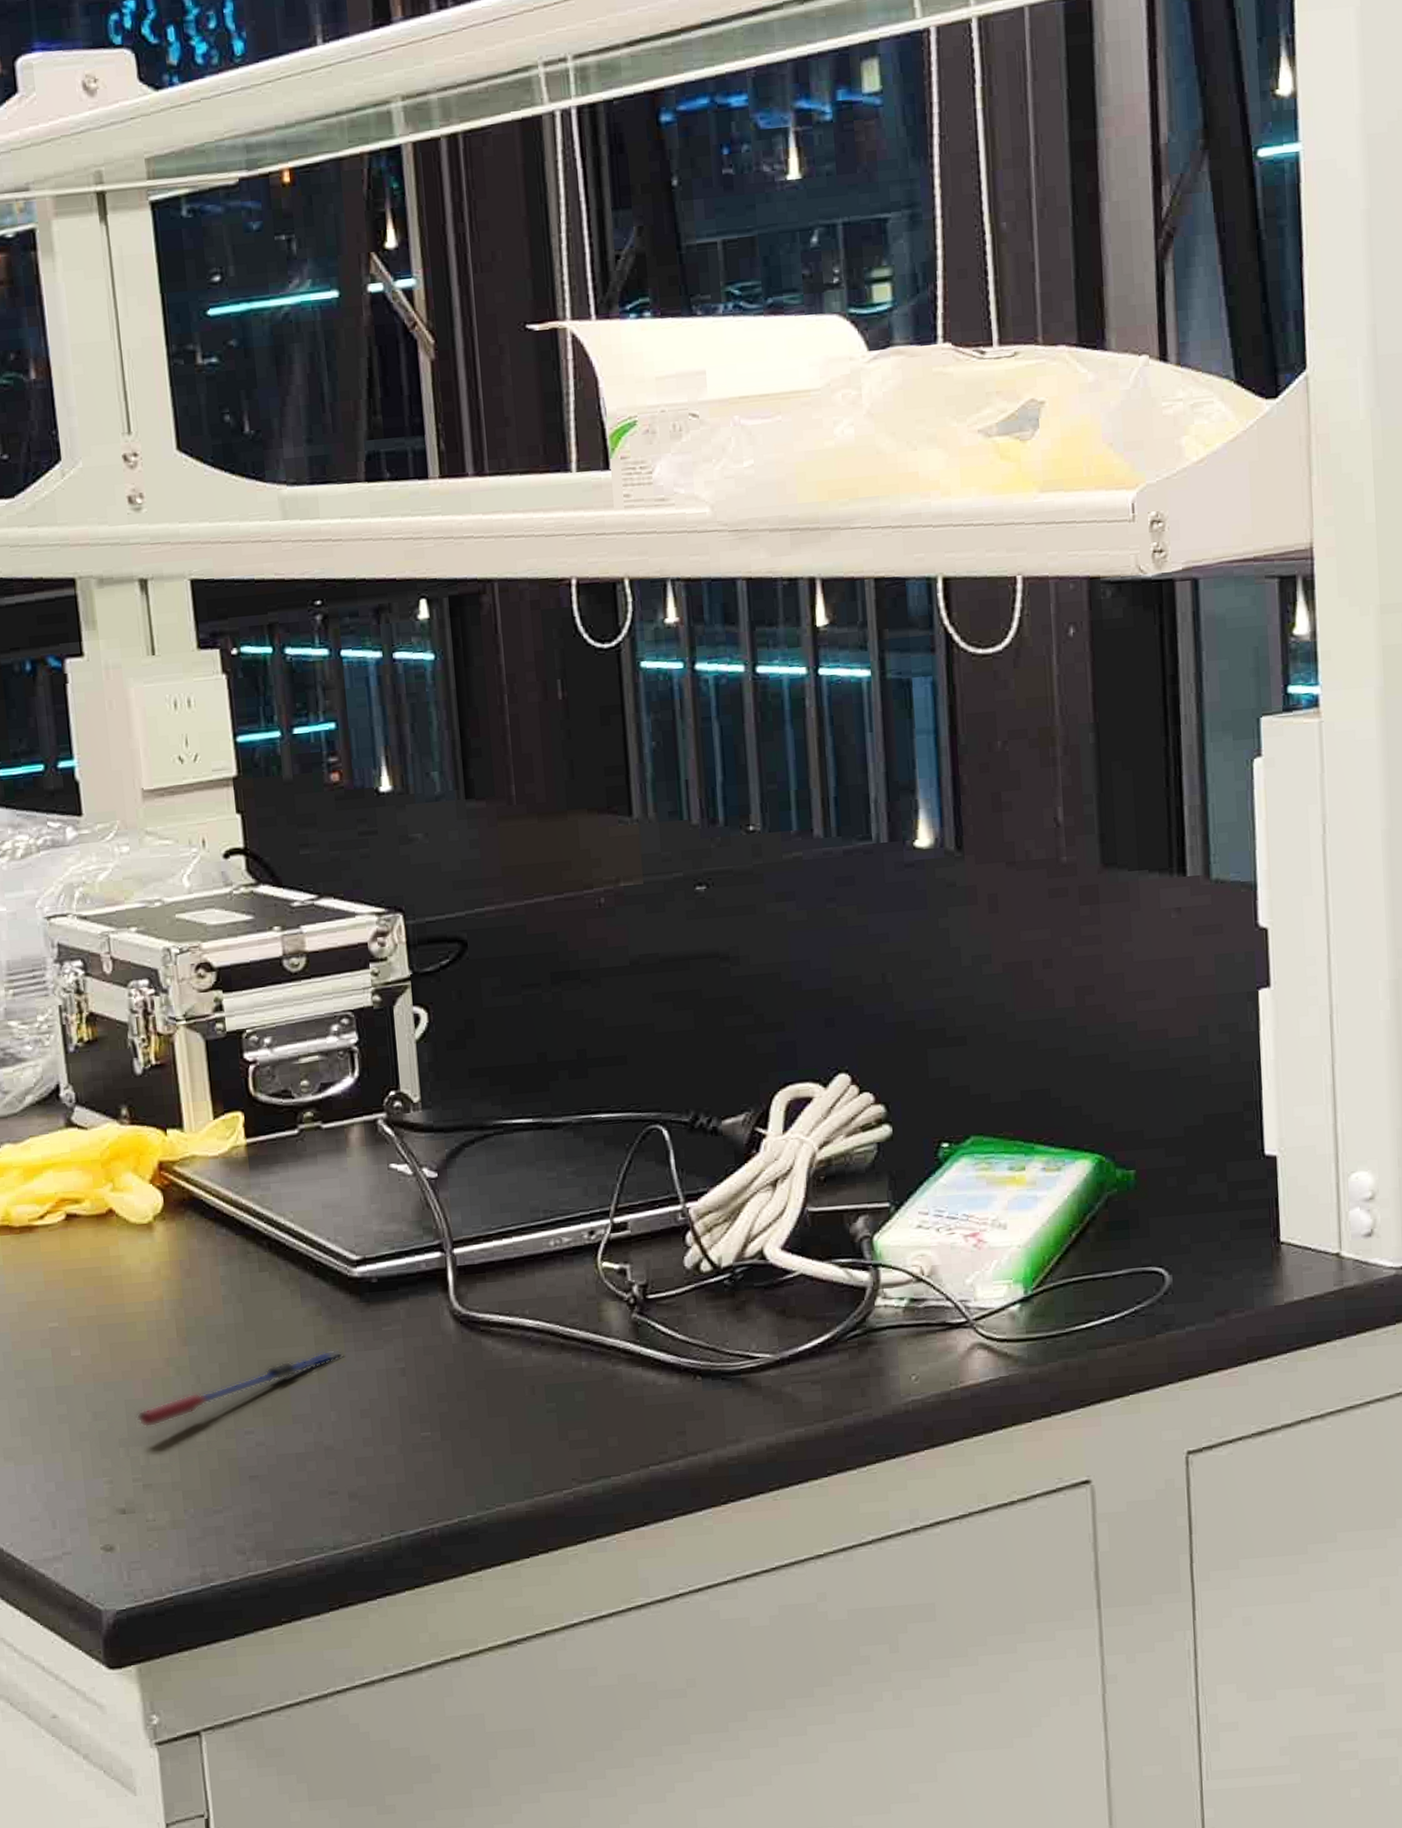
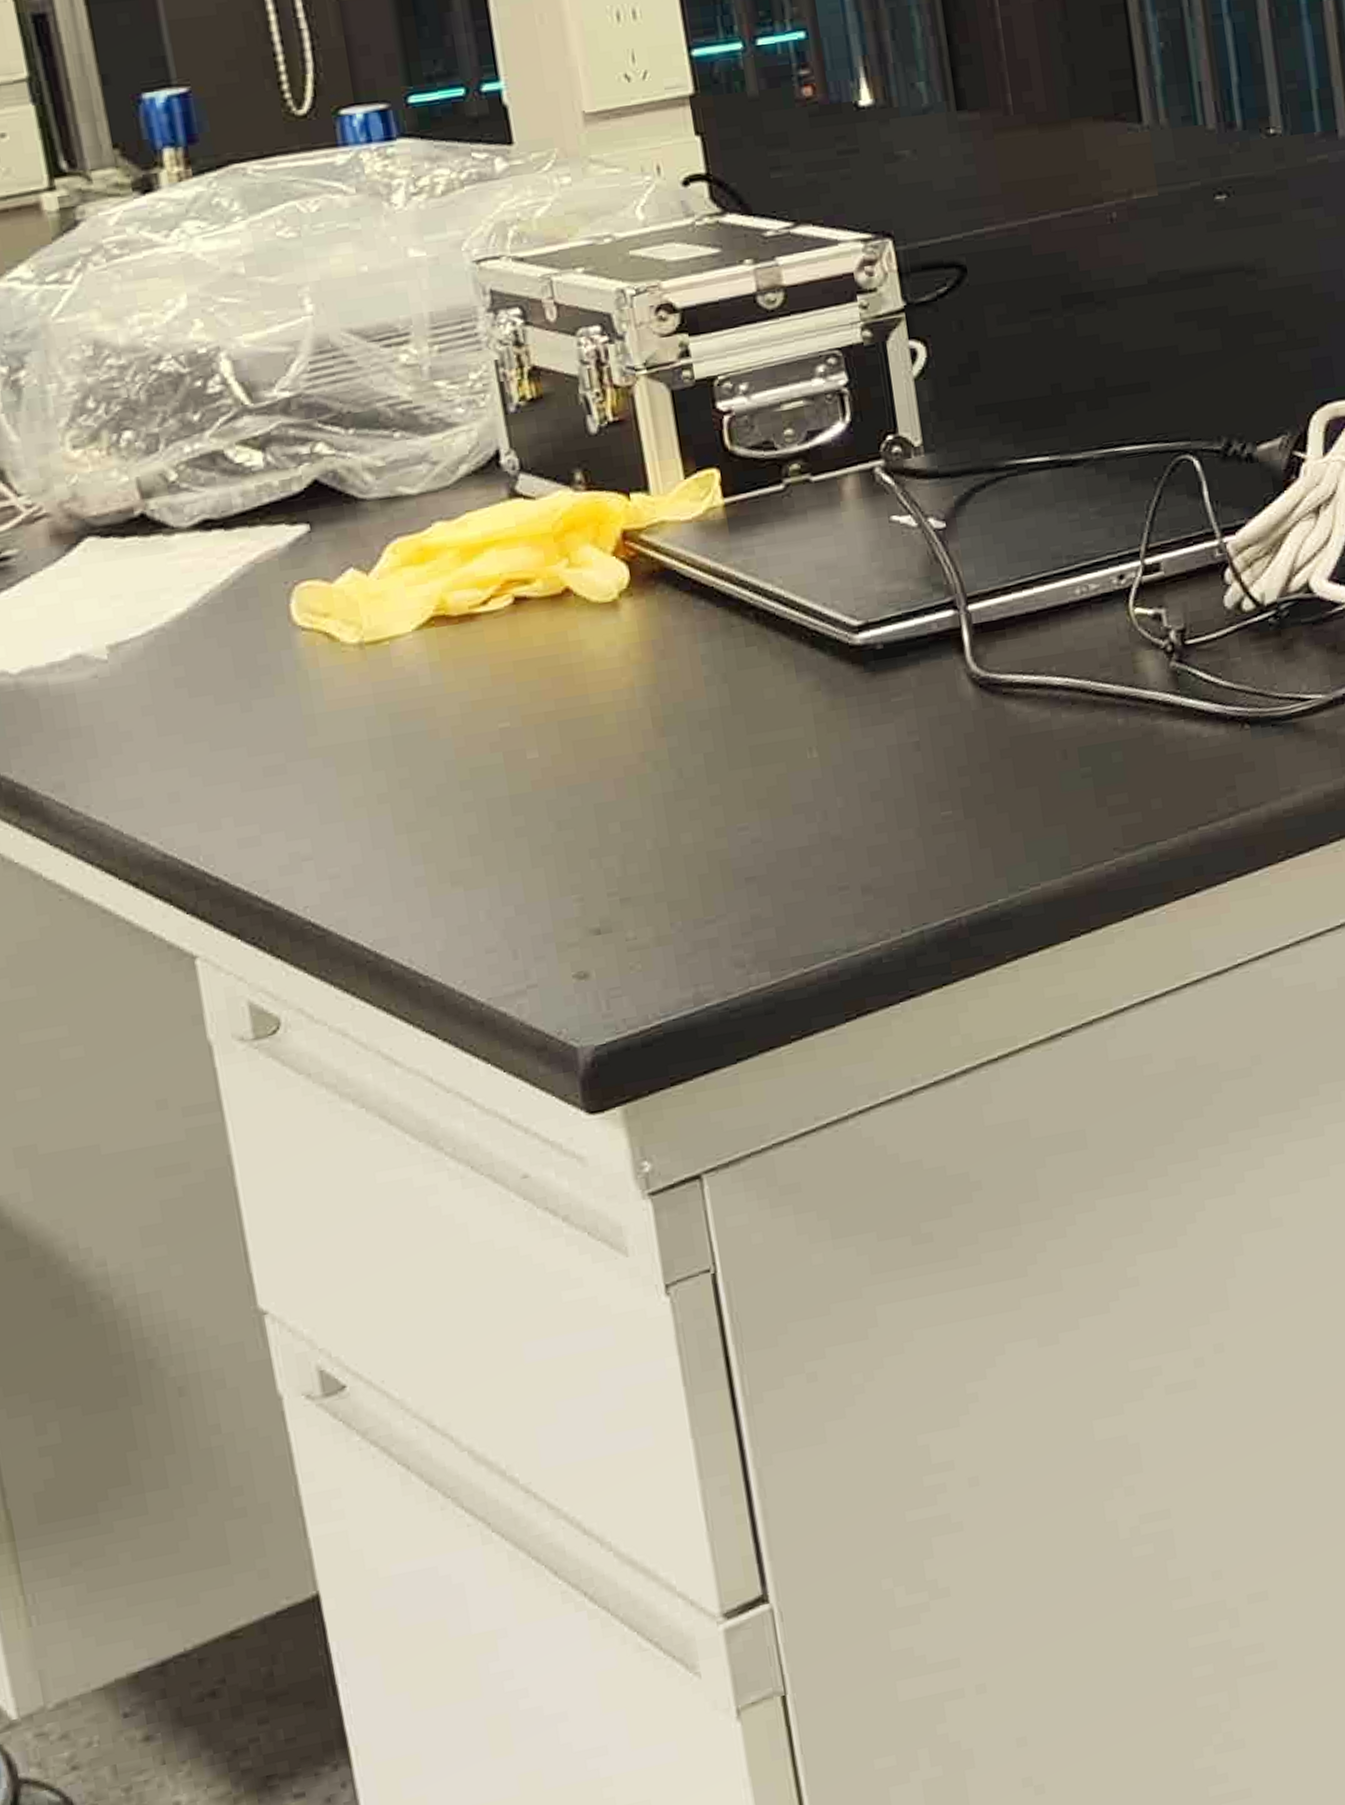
pen: present [136,1348,343,1428] -> none [608,726,848,834]

